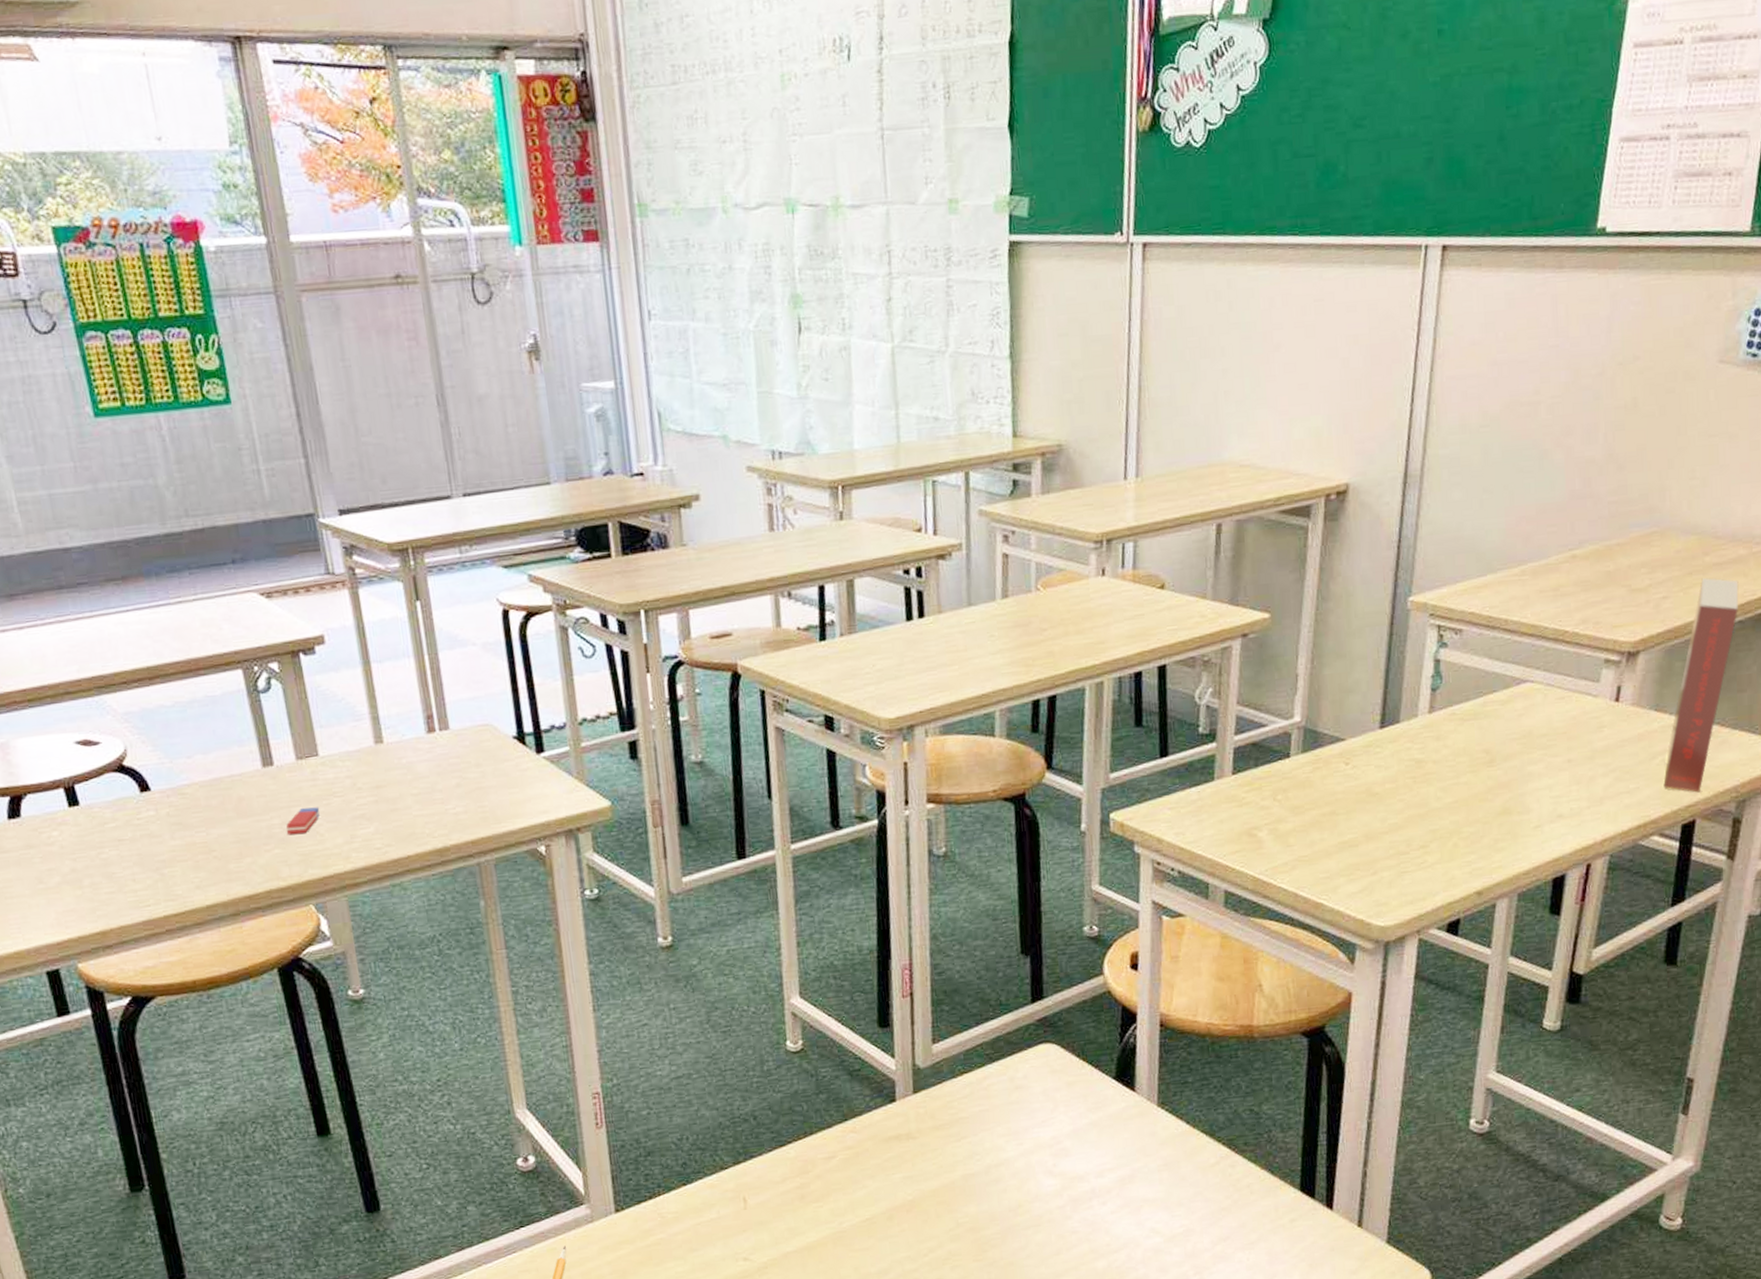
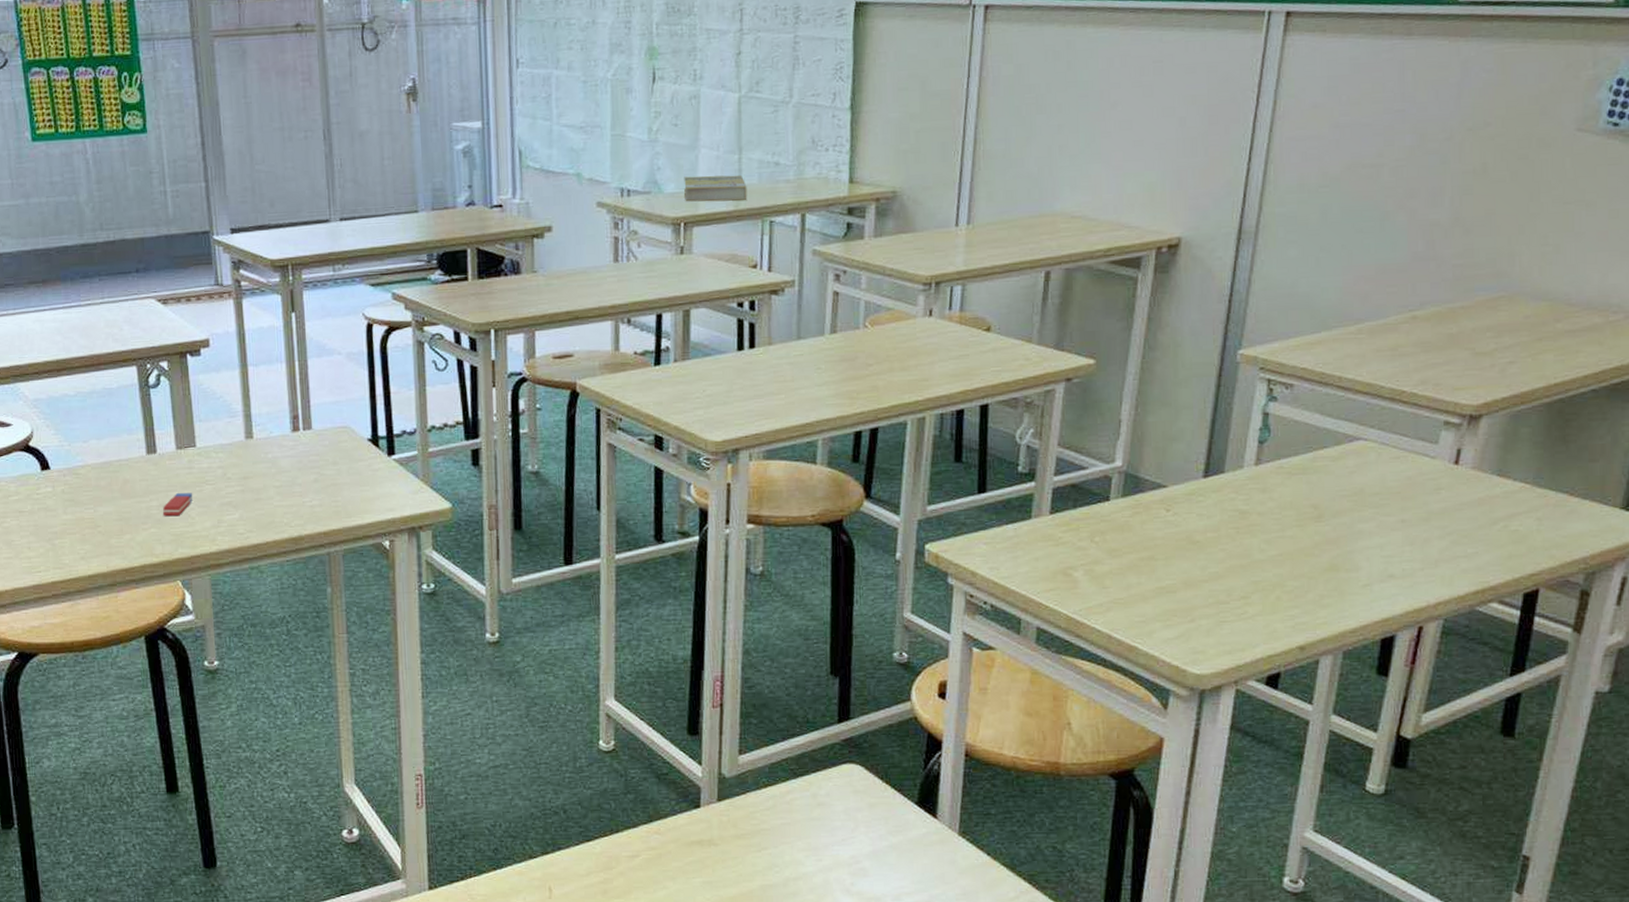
book: none [838,432,907,463] -> present [684,175,747,202]
book: present [1663,578,1739,793] -> none [1505,345,1593,562]

